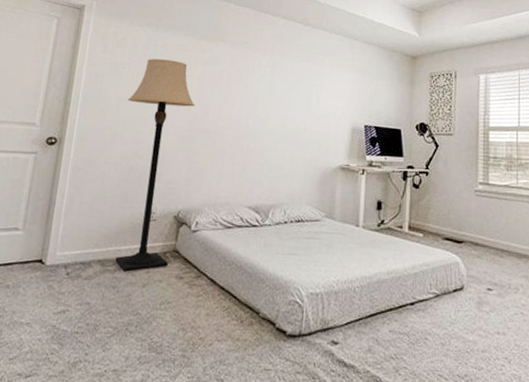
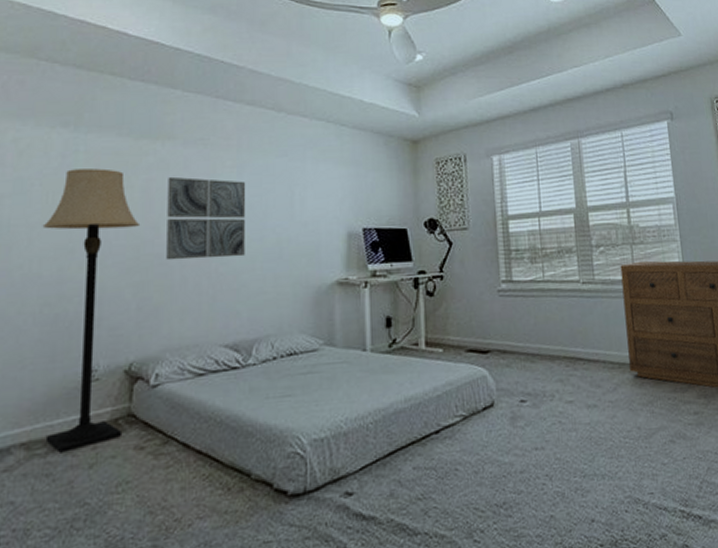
wall art: none [212,70,276,138] -> present [166,176,246,261]

